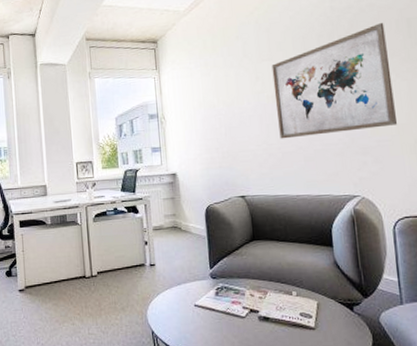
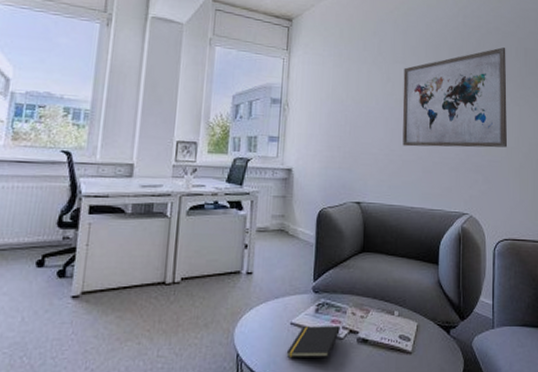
notepad: none [194,306,242,334] -> present [286,326,340,357]

